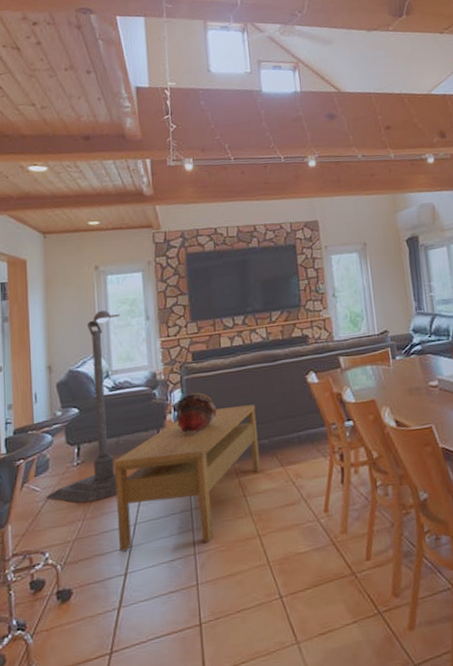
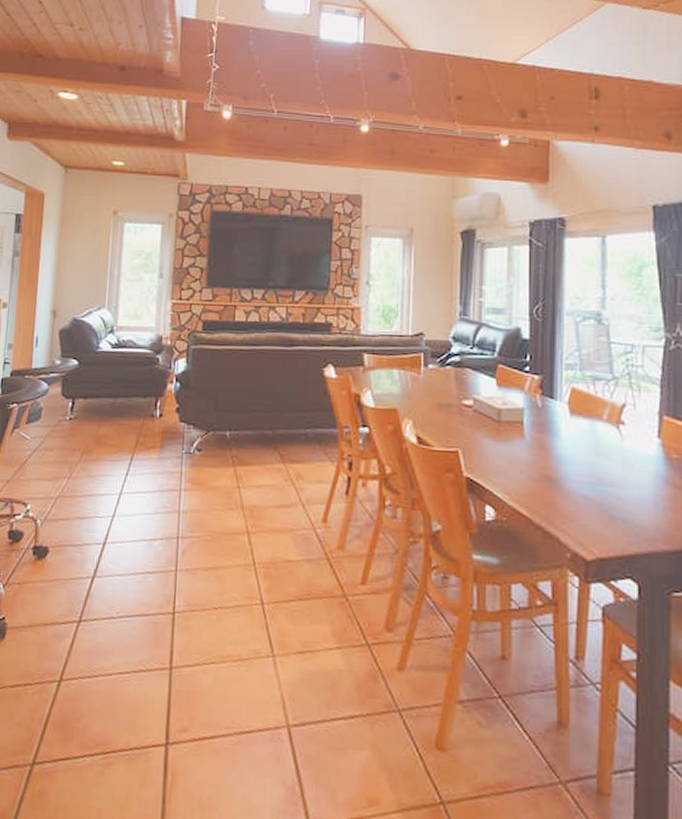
street lamp: present [45,310,120,503] -> none [34,259,133,461]
coffee table: present [113,404,260,552] -> none [101,387,263,528]
decorative bowl: present [175,392,217,434] -> none [176,364,221,411]

